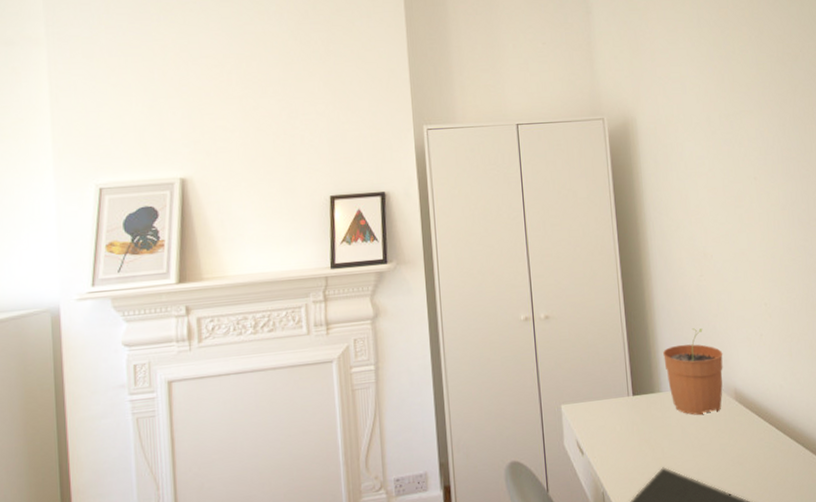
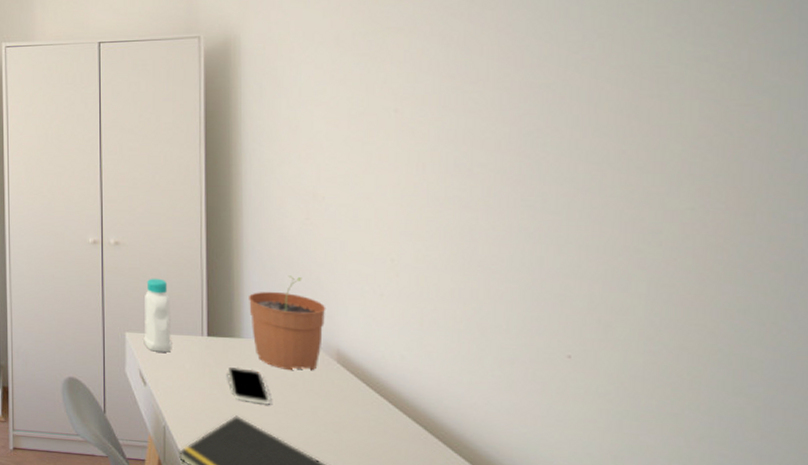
bottle: none [576,346,604,420] -> present [143,278,172,352]
smartphone: none [651,420,689,453] -> present [227,367,270,406]

